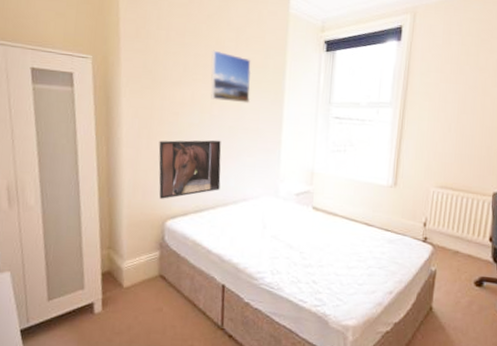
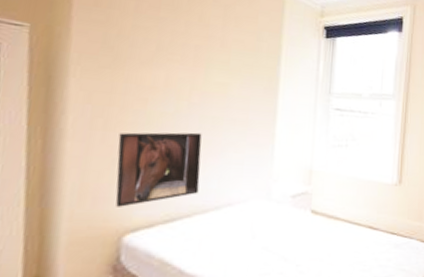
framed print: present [211,50,252,104] -> none [190,27,241,91]

